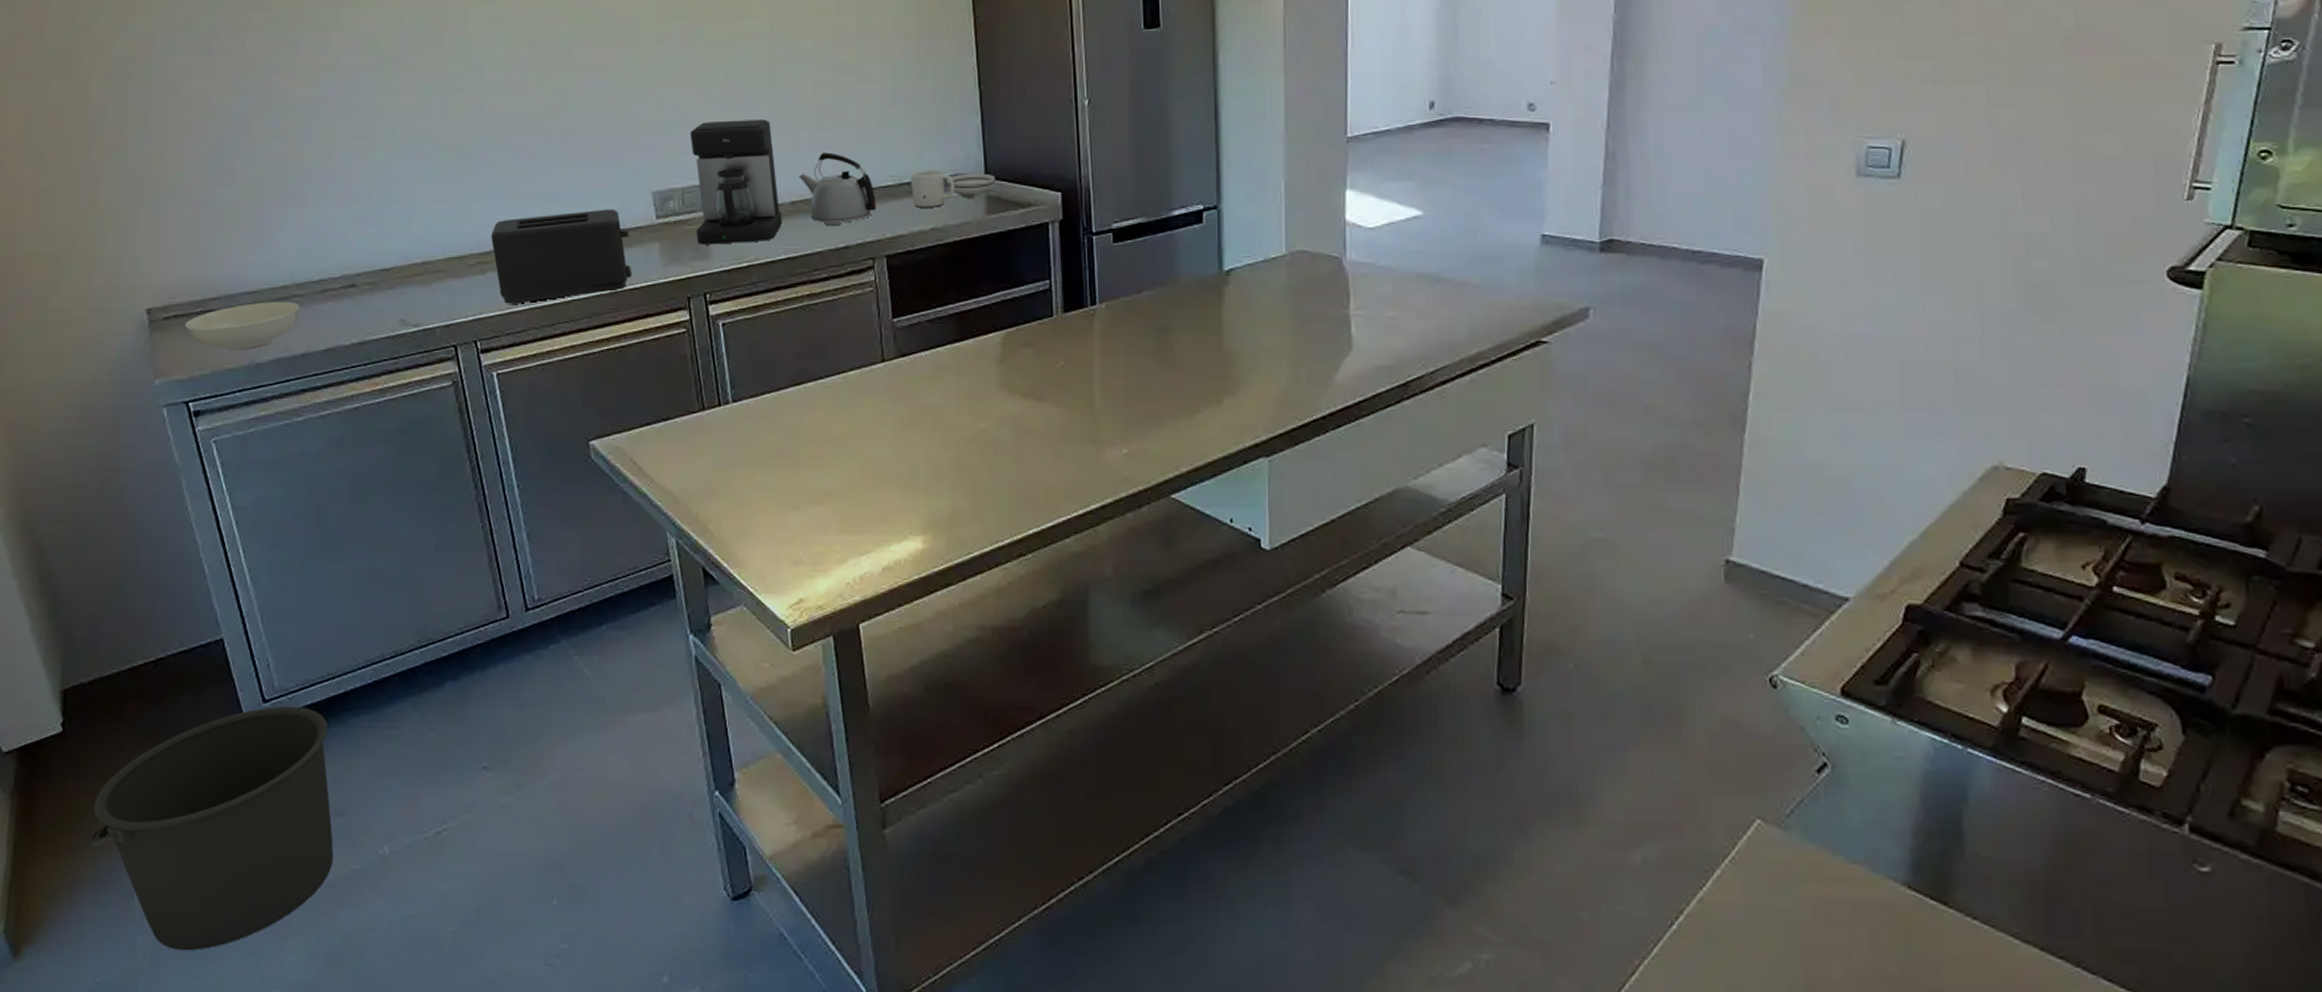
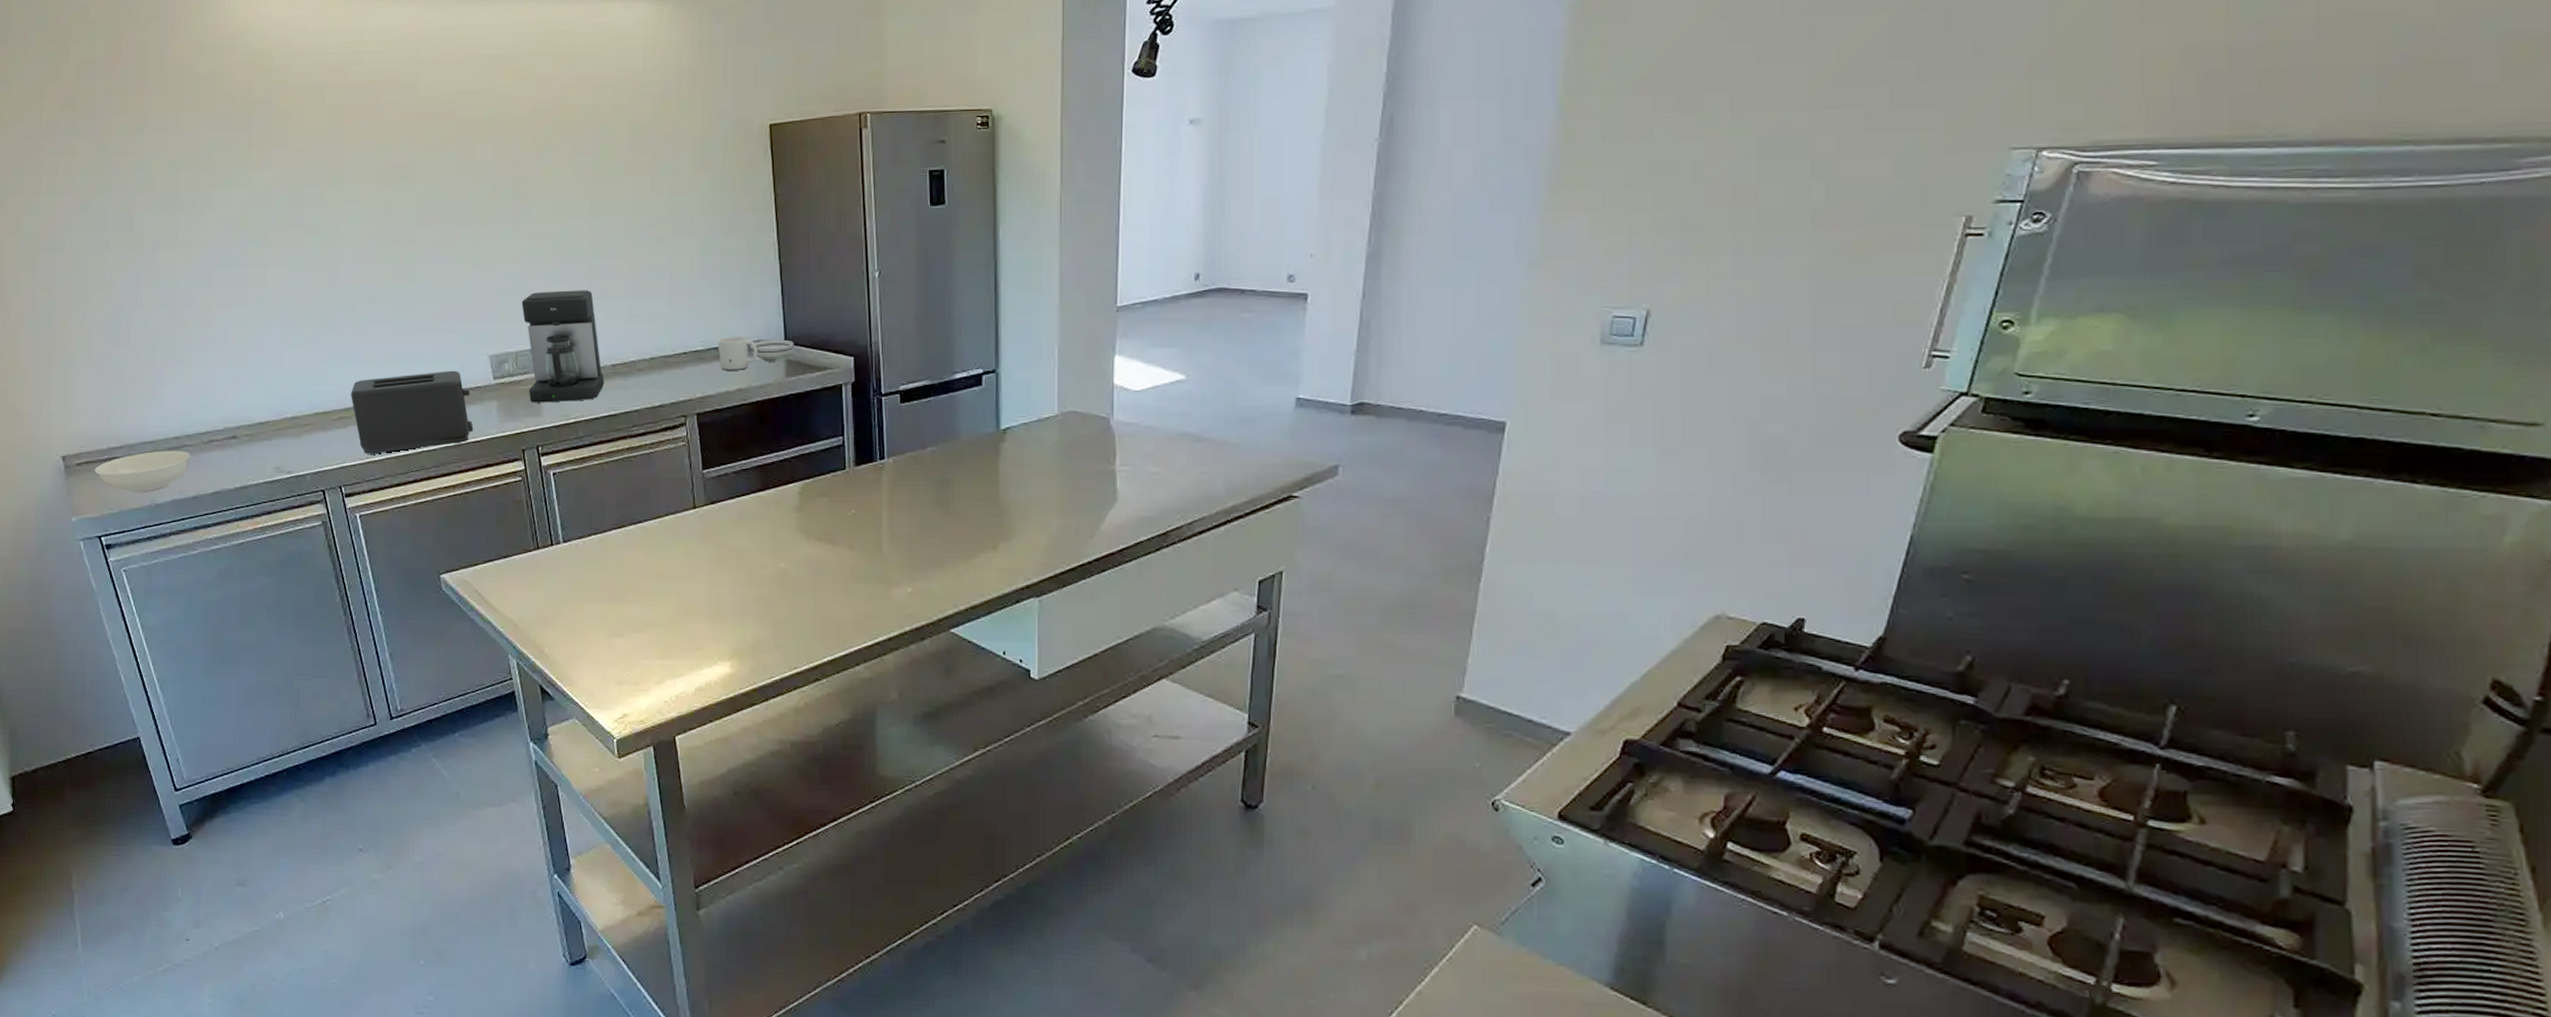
bucket: present [90,705,334,951] -> none [40,794,238,991]
kettle: present [799,152,876,226] -> none [618,320,687,387]

